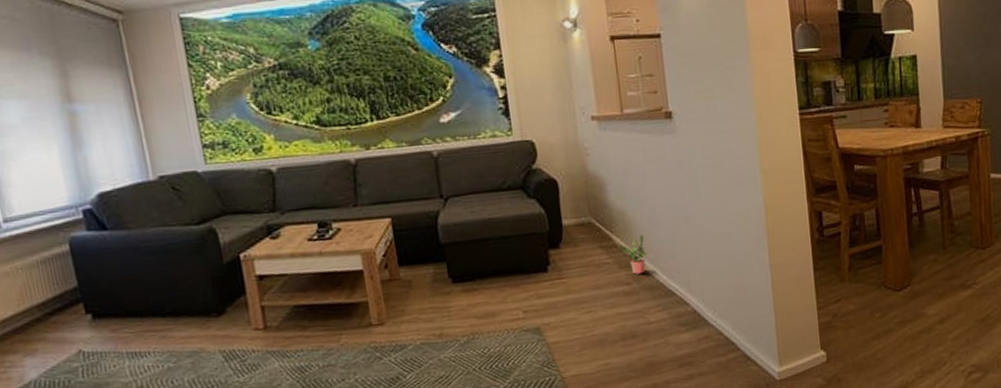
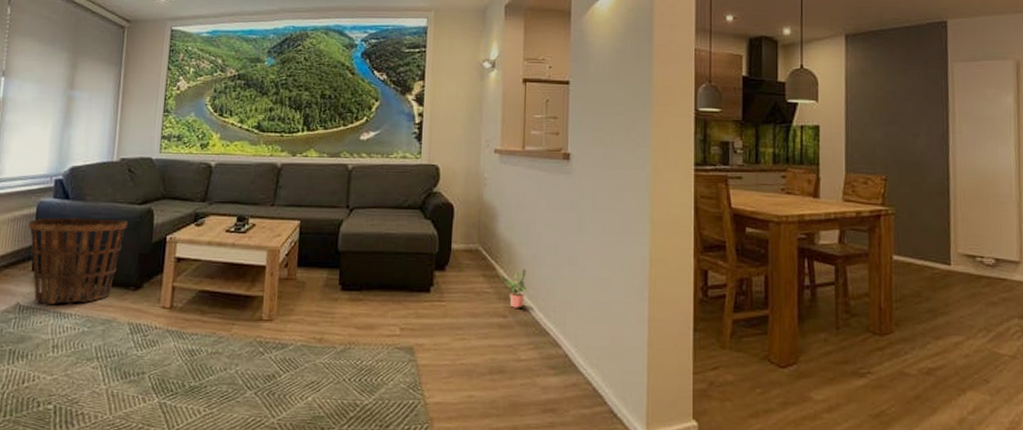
basket: none [64,244,190,346] -> present [28,217,128,304]

